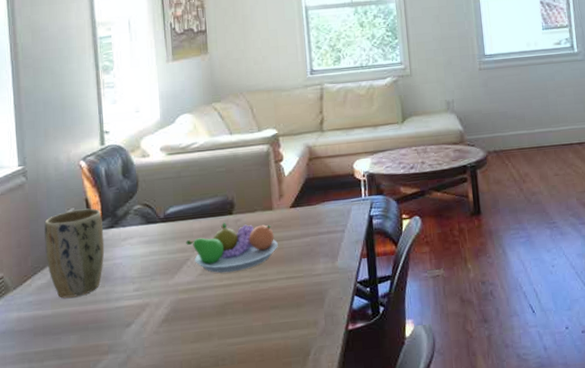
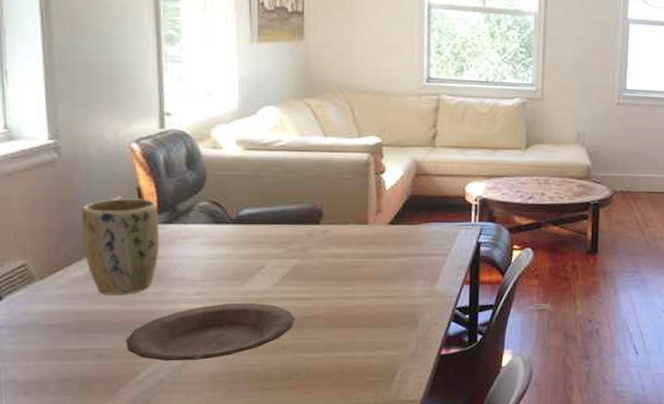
plate: none [80,294,218,356] -> present [125,302,295,361]
fruit bowl: present [186,222,278,273] -> none [261,231,371,285]

